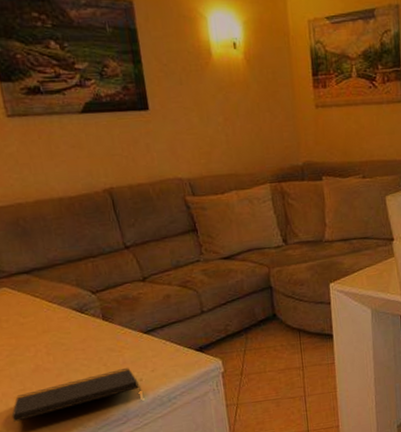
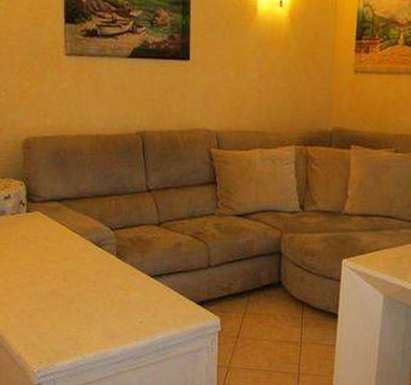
notepad: present [11,367,141,422] -> none [24,307,140,339]

